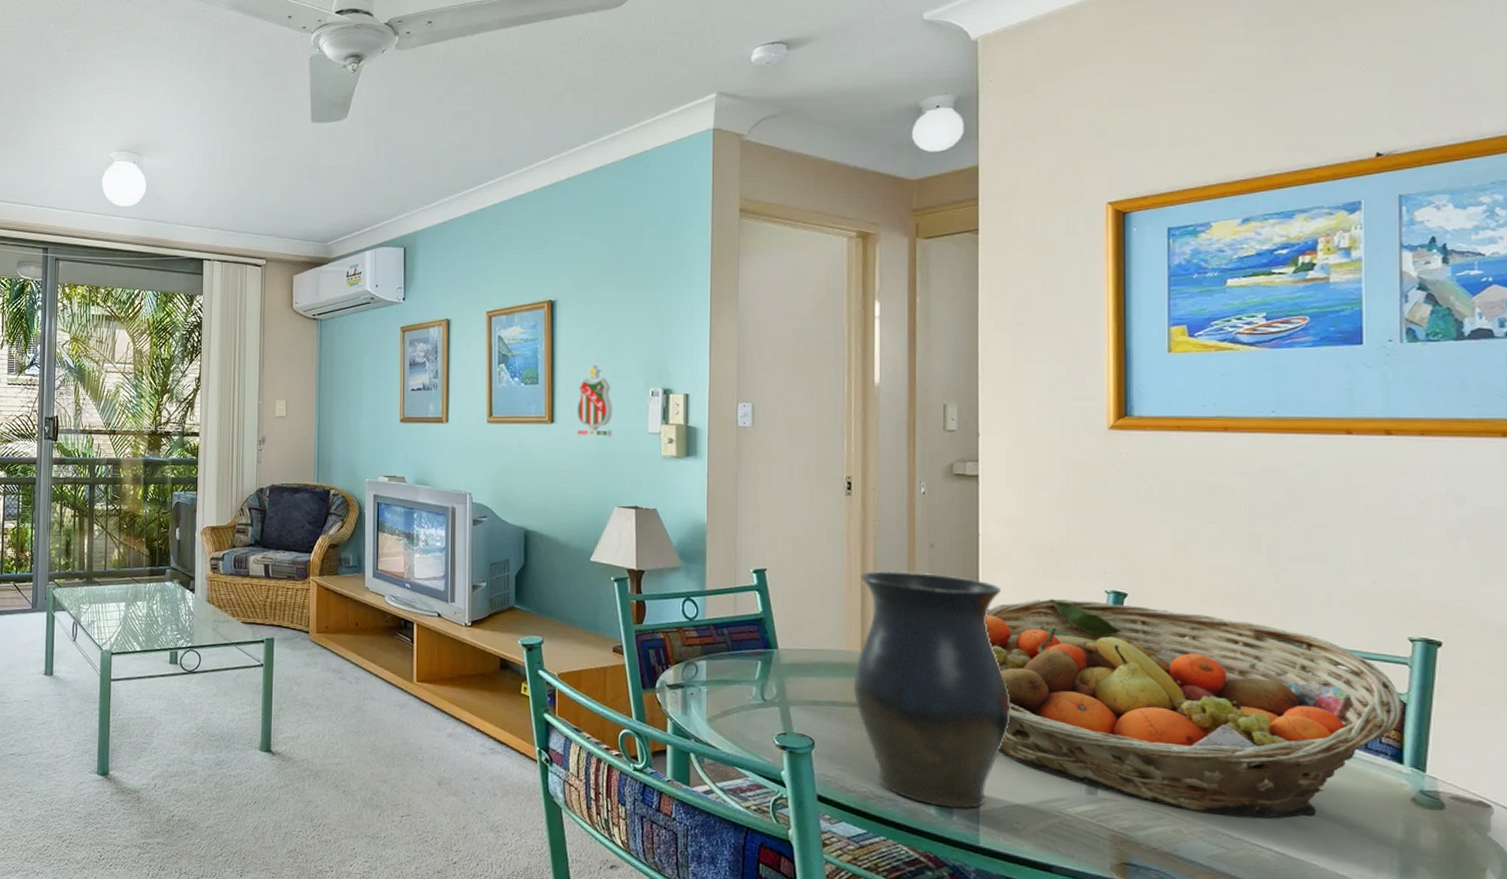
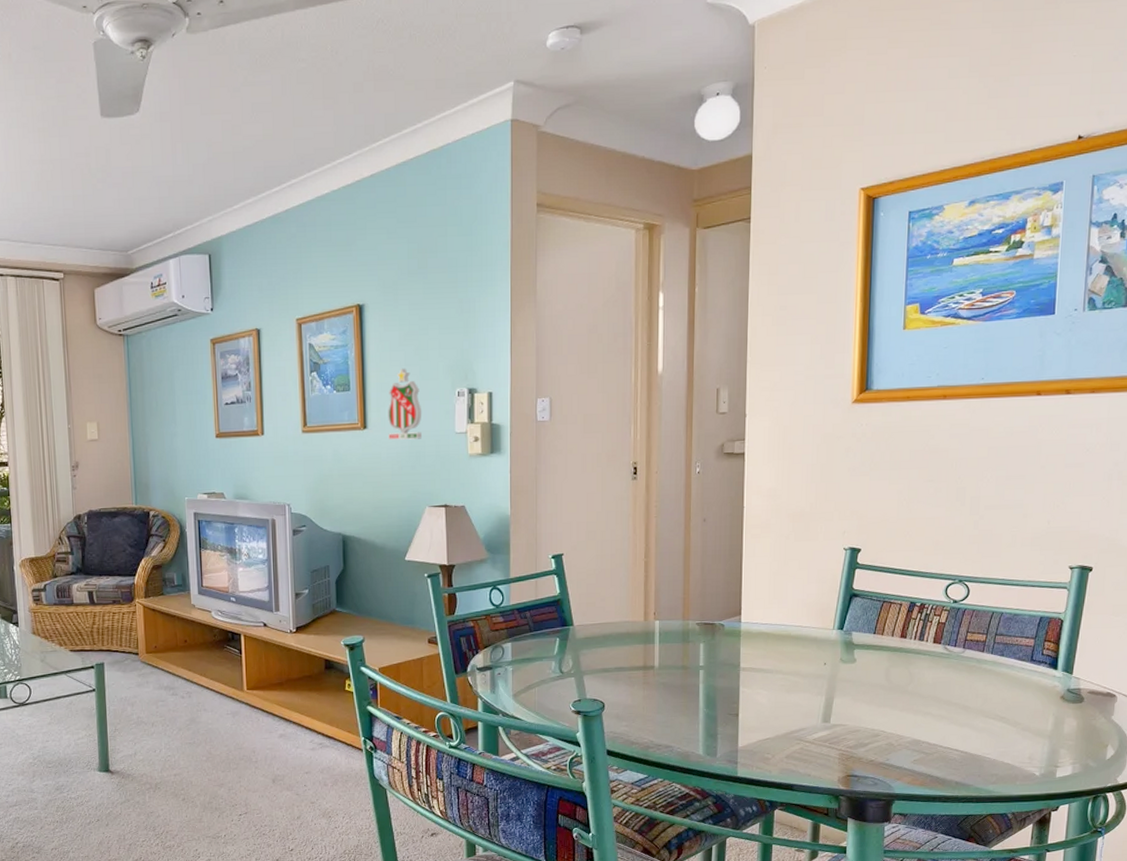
vase: present [853,570,1011,809] -> none [637,545,766,748]
fruit basket: present [986,598,1402,818] -> none [747,558,1060,727]

